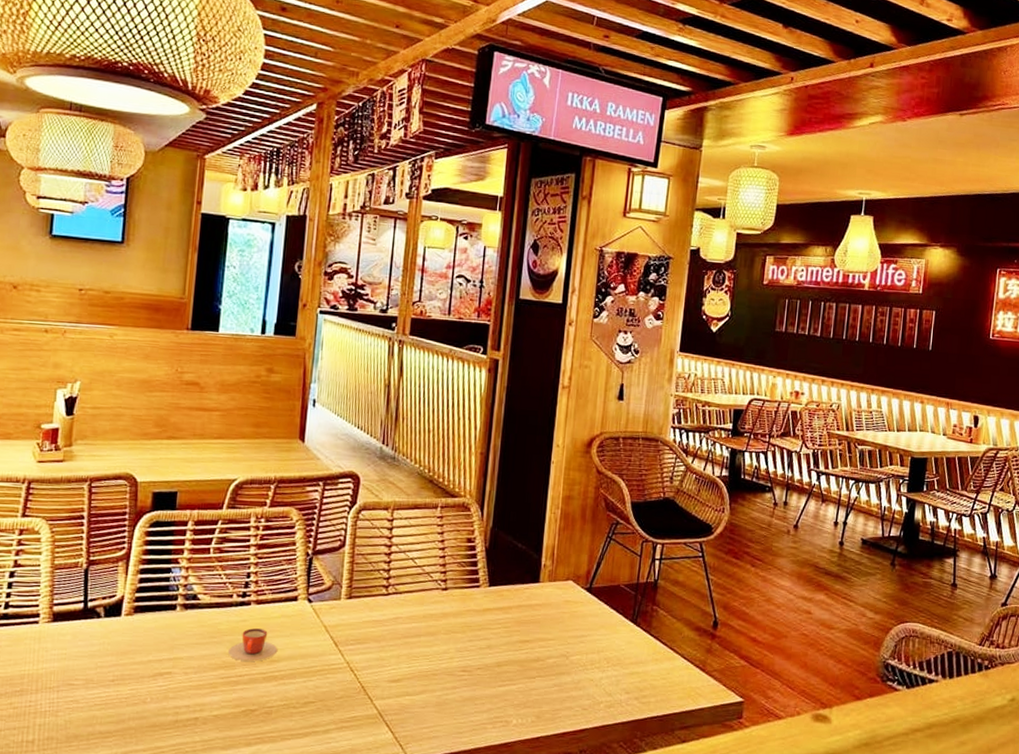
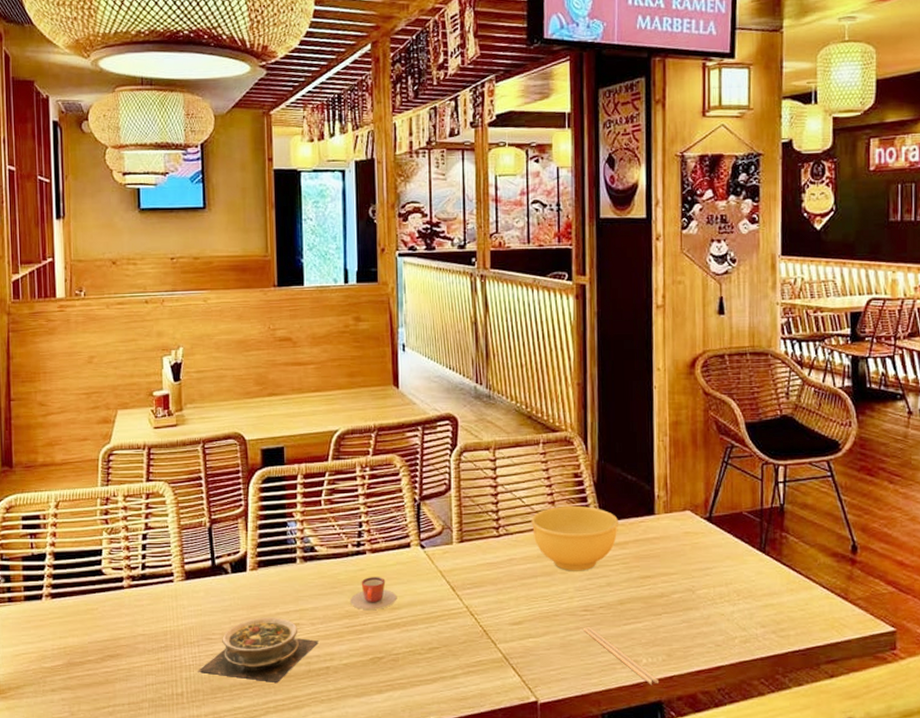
soup bowl: none [54,664,190,732] -> present [198,617,318,682]
soup bowl: none [421,569,506,633] -> present [531,505,619,571]
chopsticks: none [459,687,527,746] -> present [582,627,660,686]

